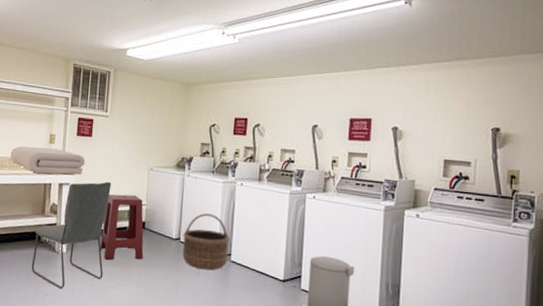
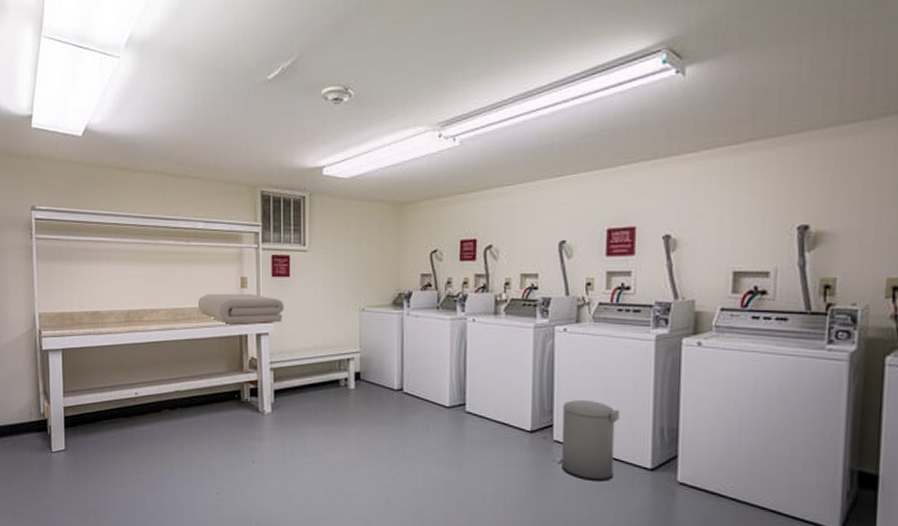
chair: present [31,181,111,289] -> none [233,328,317,454]
stool: present [99,194,144,261] -> none [309,342,361,419]
basket: present [182,213,230,270] -> none [406,358,463,424]

